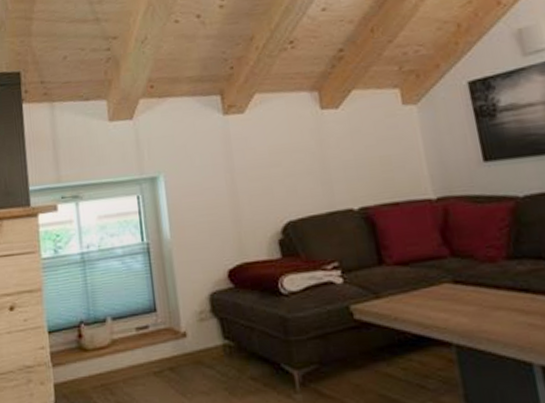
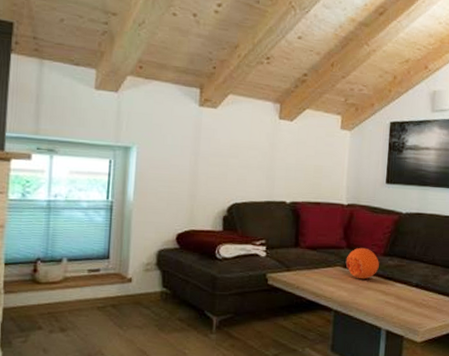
decorative ball: none [453,252,505,297] -> present [345,247,379,280]

